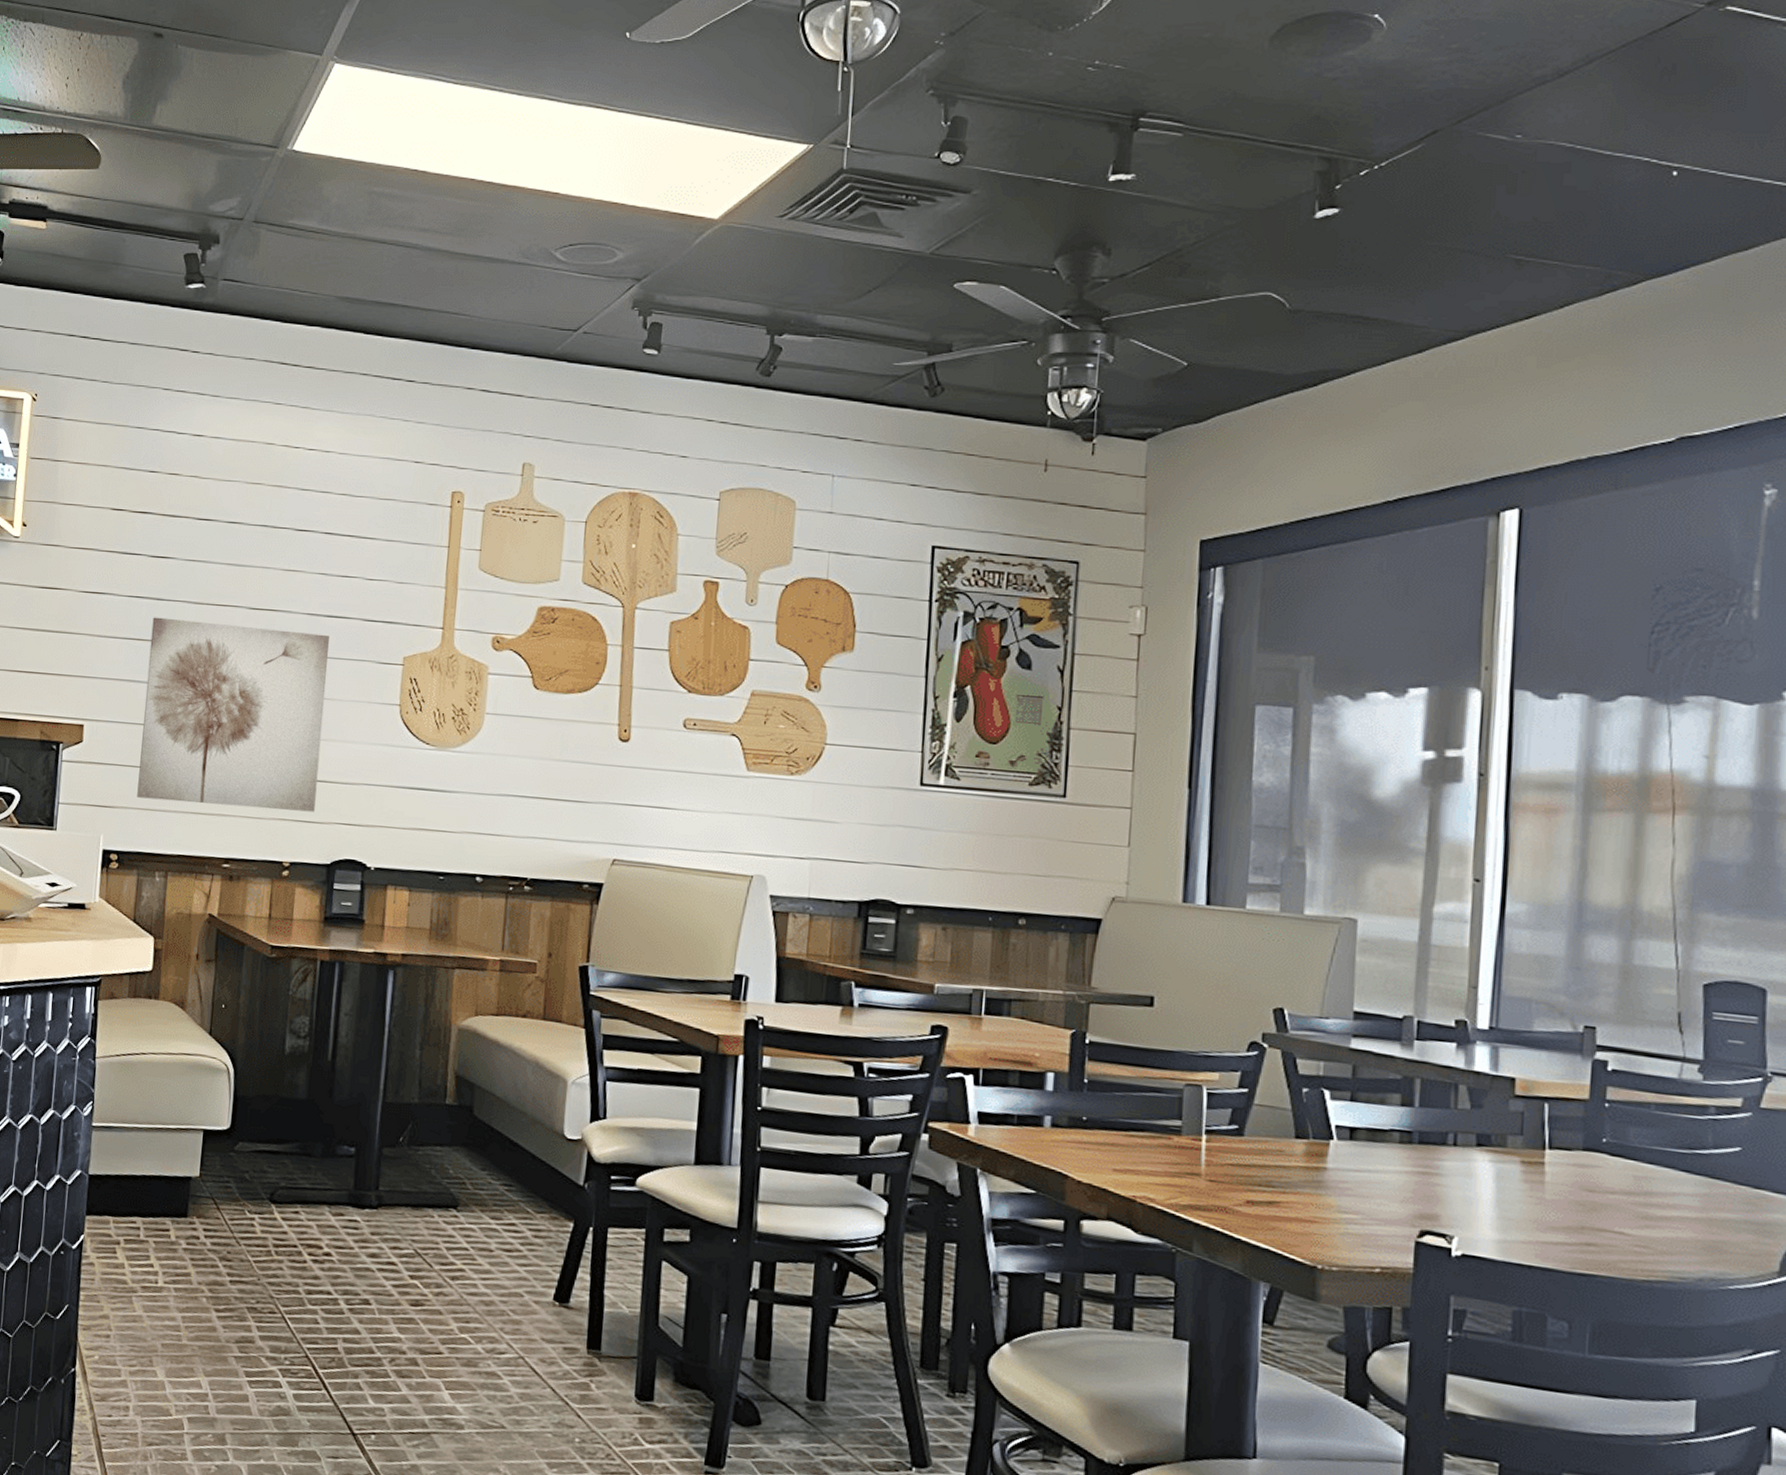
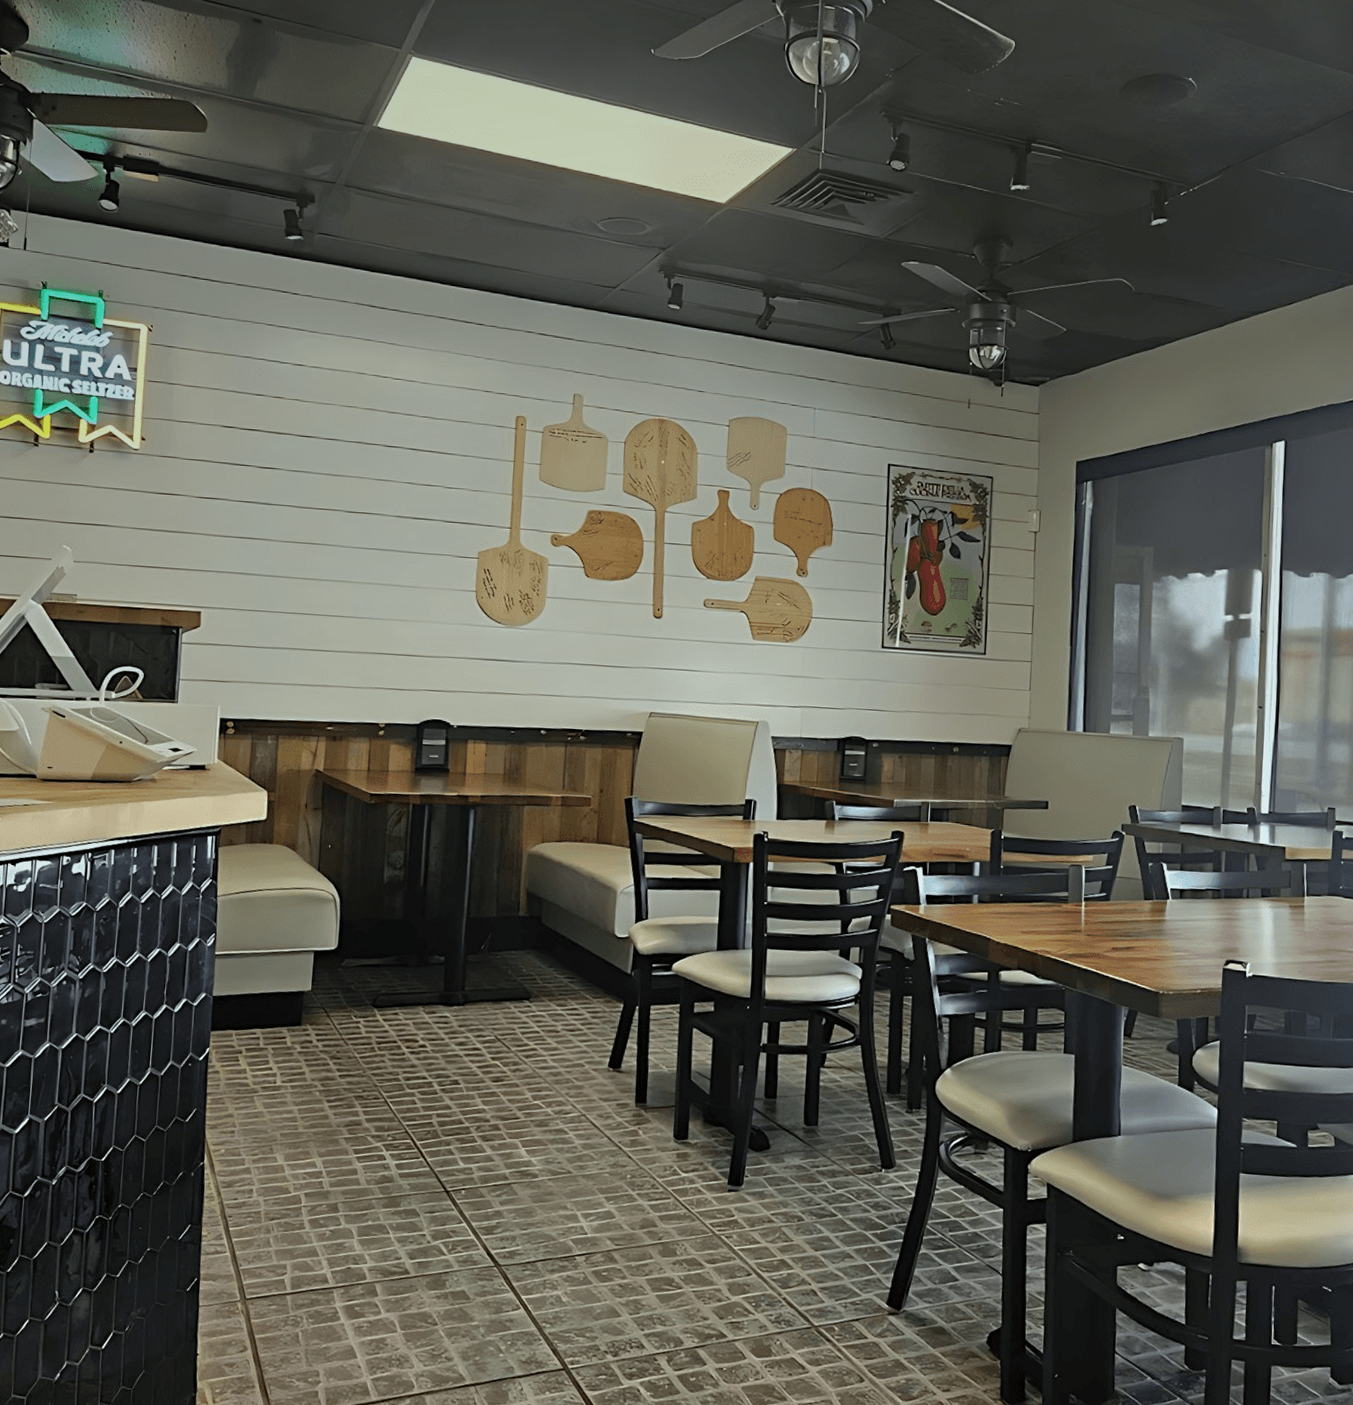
wall art: present [137,617,329,812] -> none [250,519,416,681]

